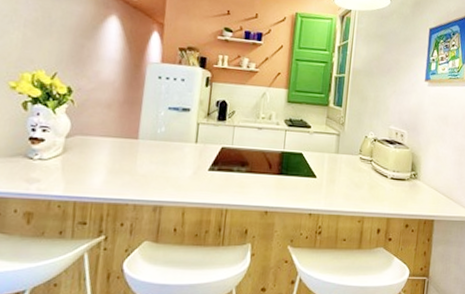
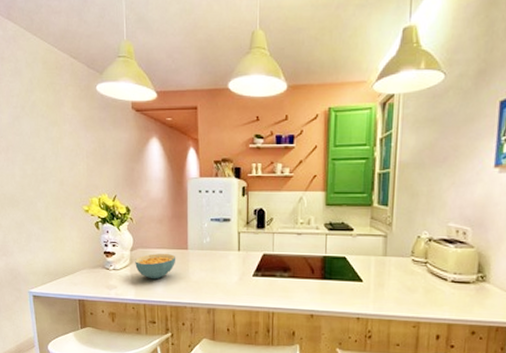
cereal bowl: none [69,142,123,172] -> present [135,253,176,280]

